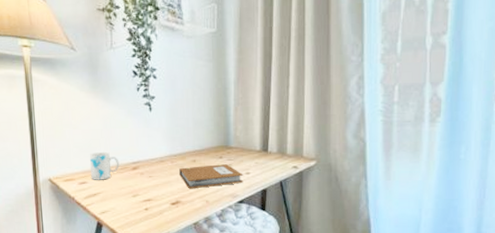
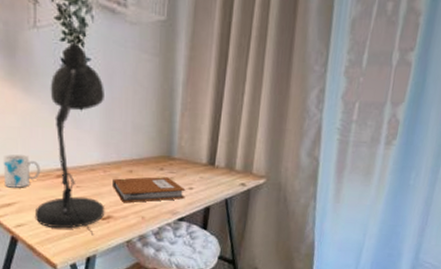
desk lamp: none [115,57,173,219] -> present [34,42,104,236]

